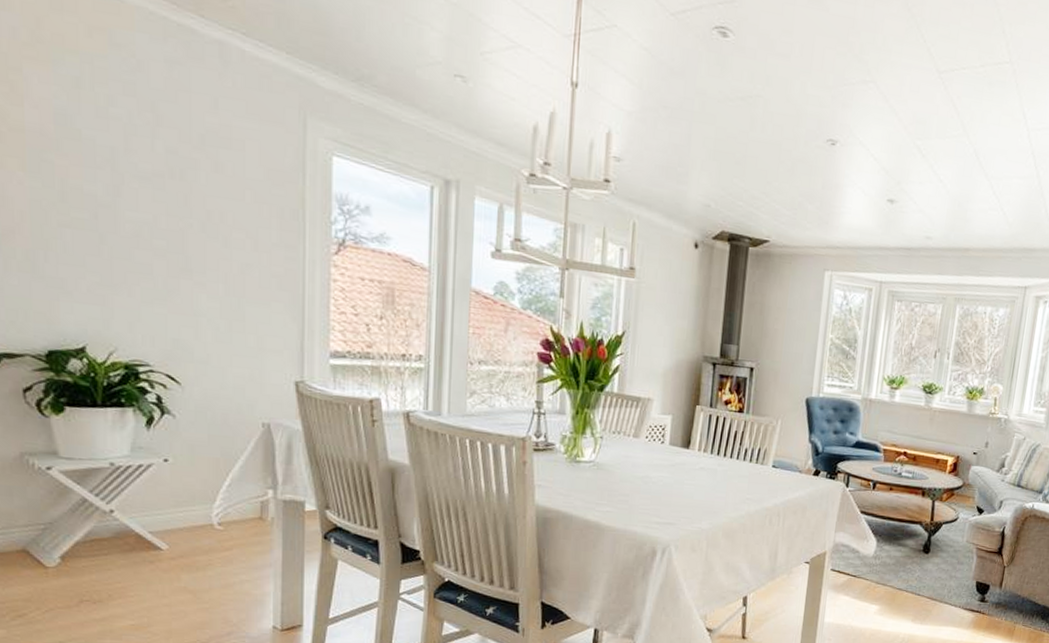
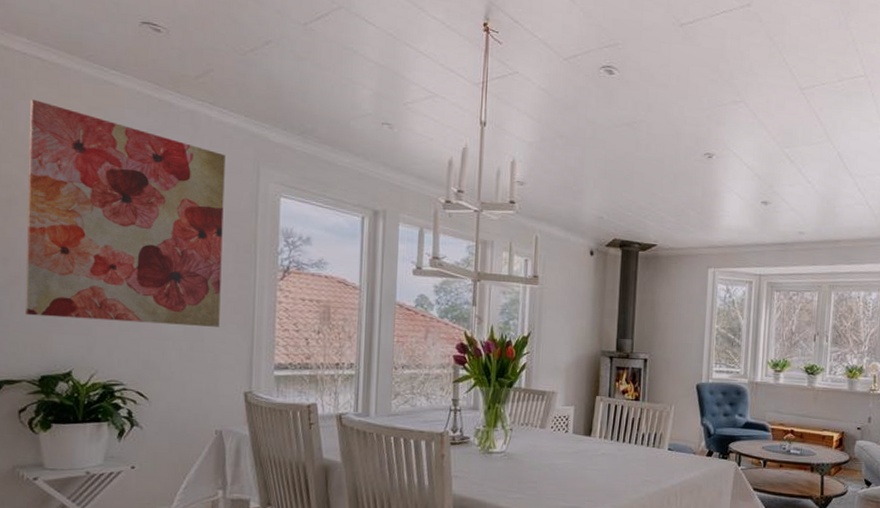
wall art: none [11,9,264,305] -> present [25,99,225,327]

